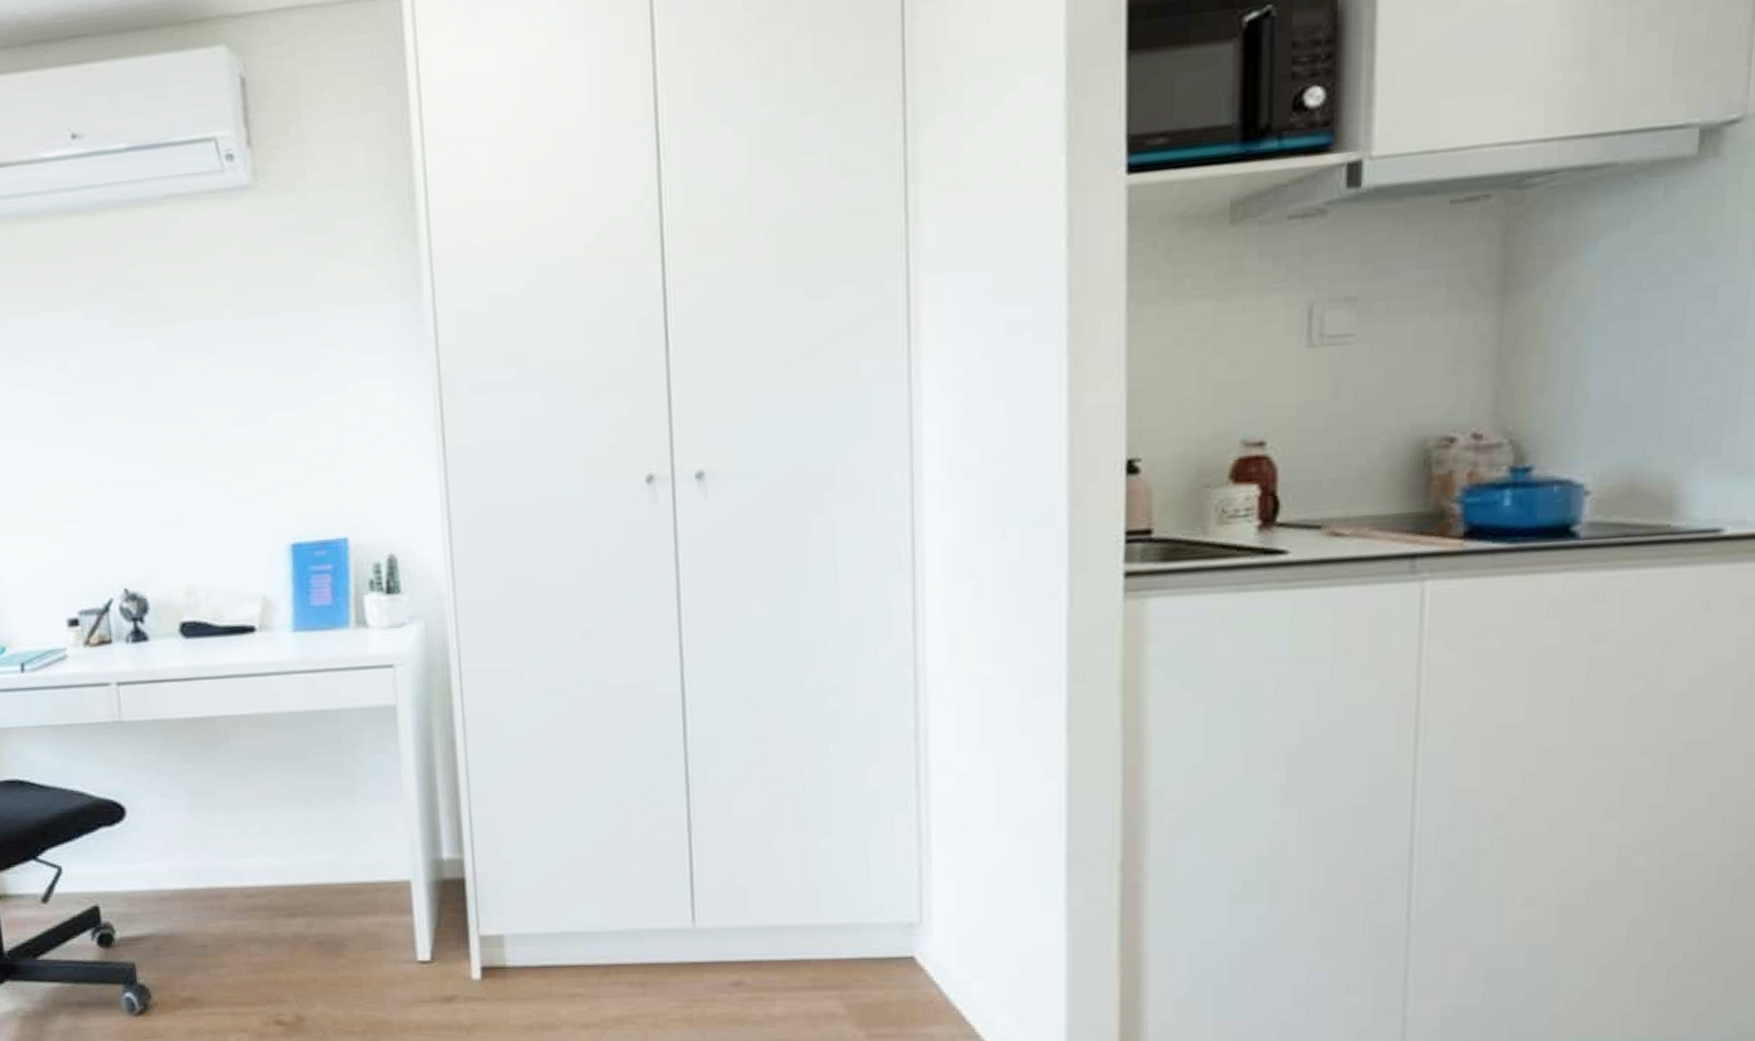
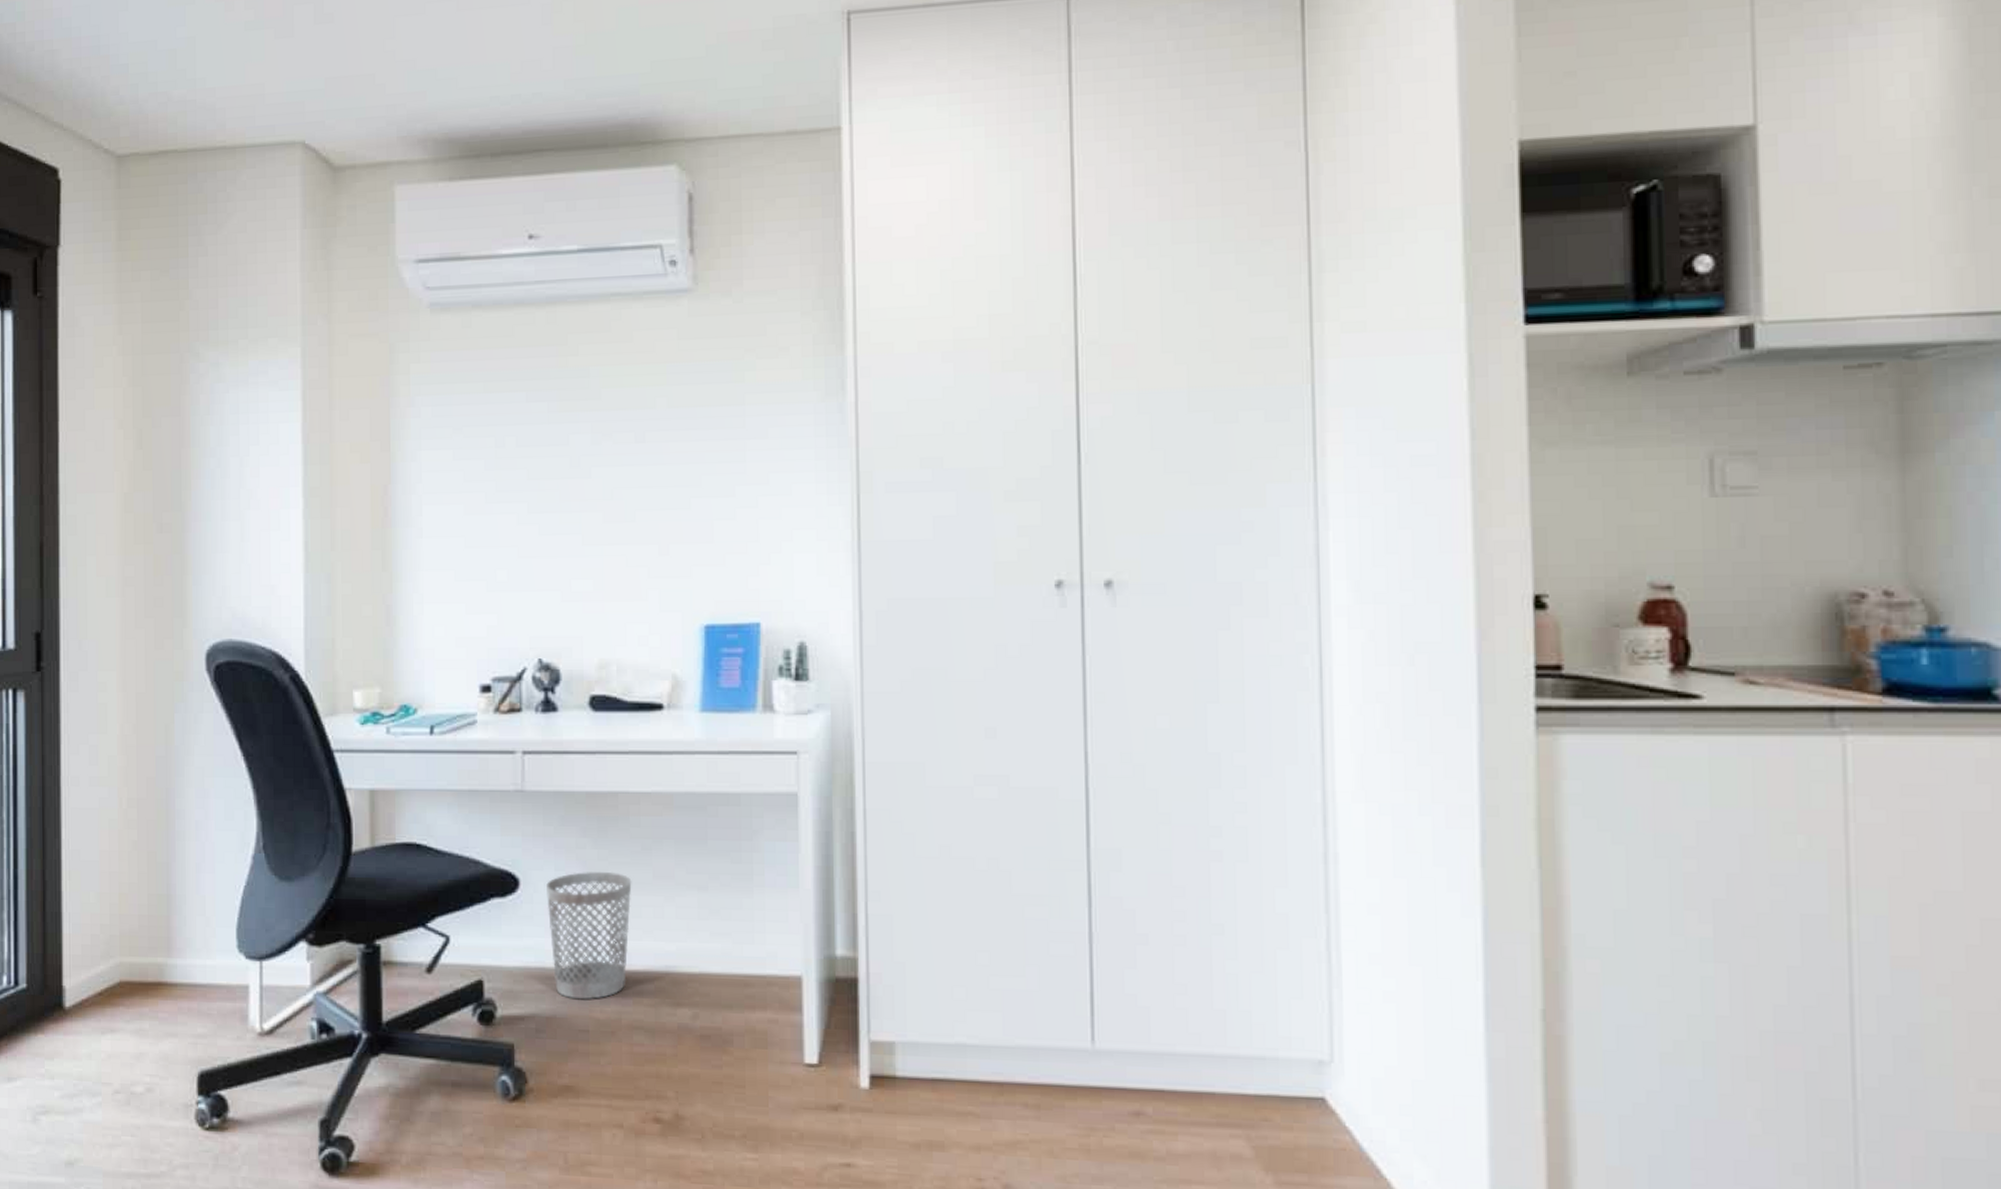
wastebasket: none [153,795,239,917] -> present [546,872,632,999]

